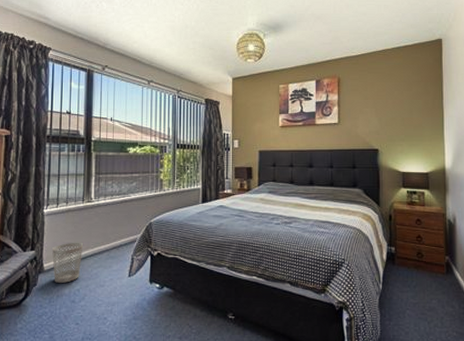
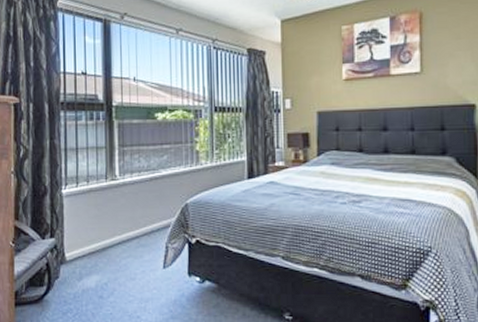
wastebasket: present [52,242,83,283] -> none [74,227,109,275]

